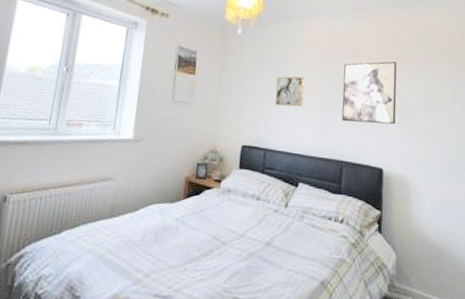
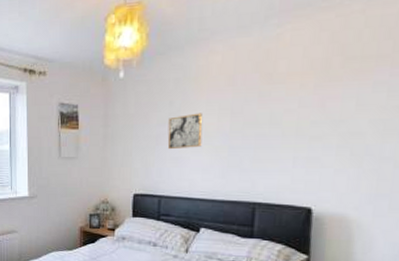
wall art: present [342,61,397,125] -> none [253,74,337,158]

